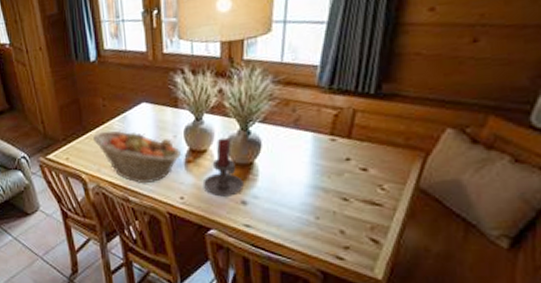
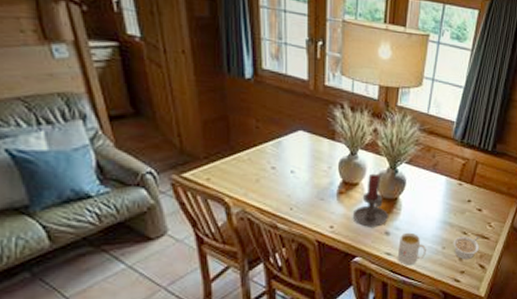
fruit basket: present [93,130,182,184] -> none [242,154,335,212]
mug: none [258,201,294,239] -> present [397,232,426,266]
legume: none [329,202,369,231] -> present [453,236,480,259]

